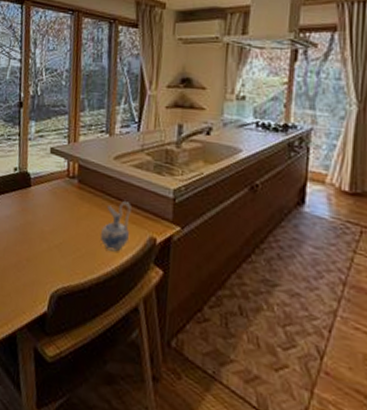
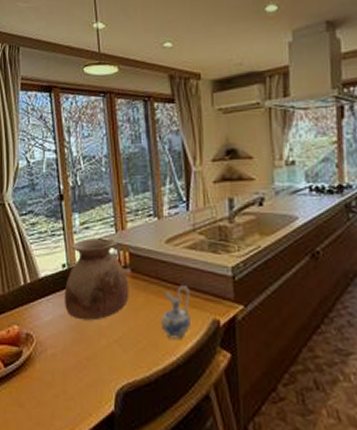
vase: none [12,146,75,225] -> present [64,238,129,321]

